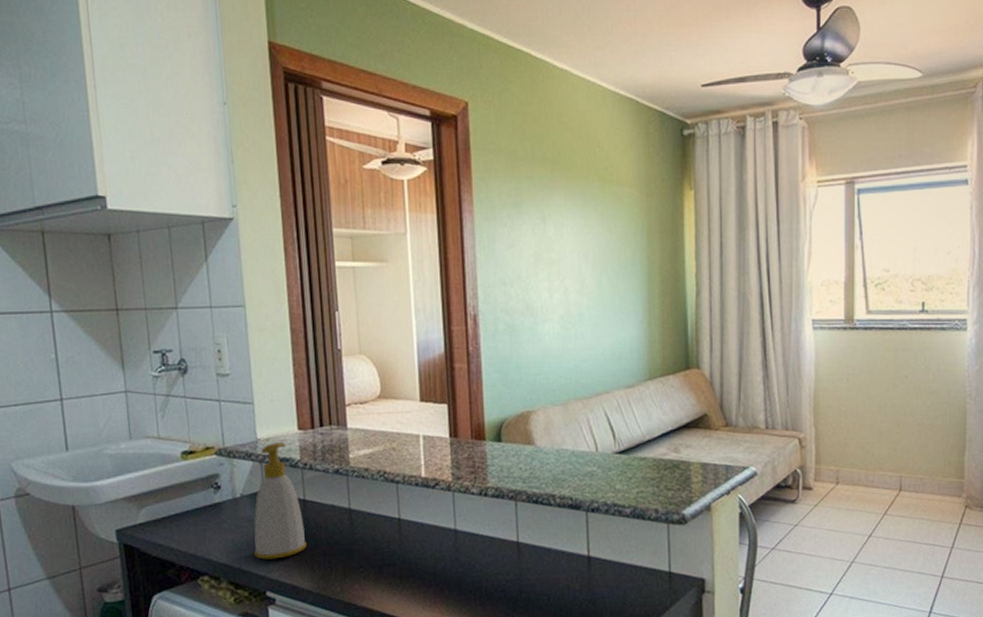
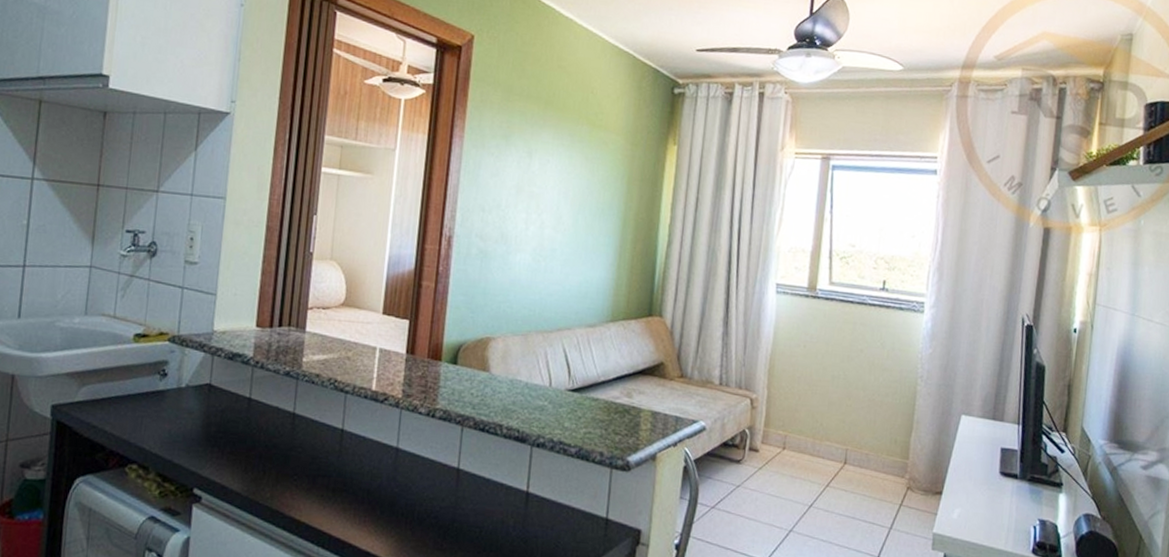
soap bottle: present [253,442,307,559] -> none [188,336,245,456]

